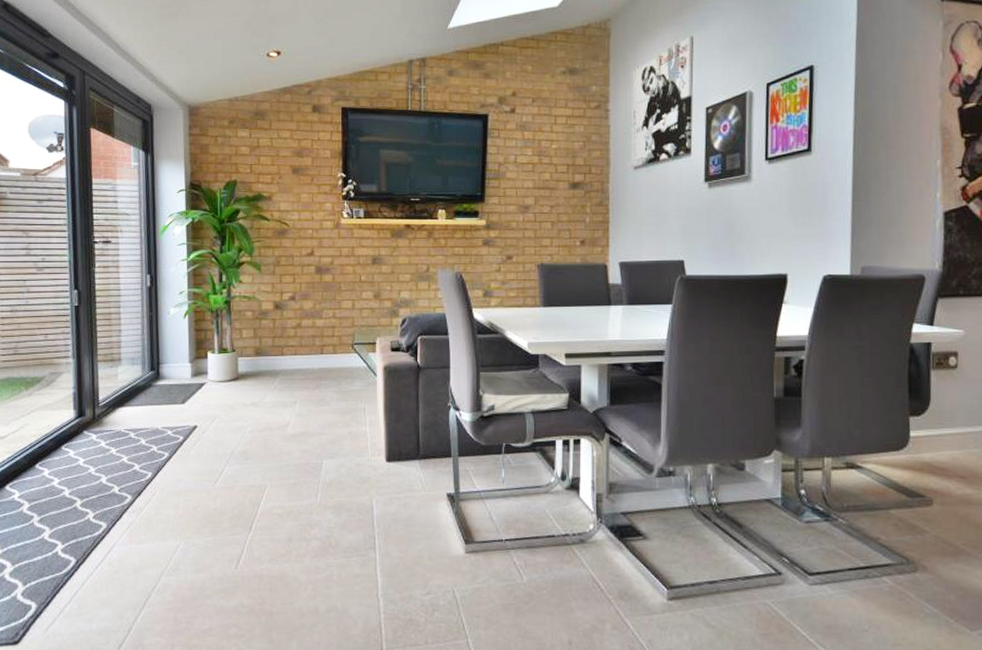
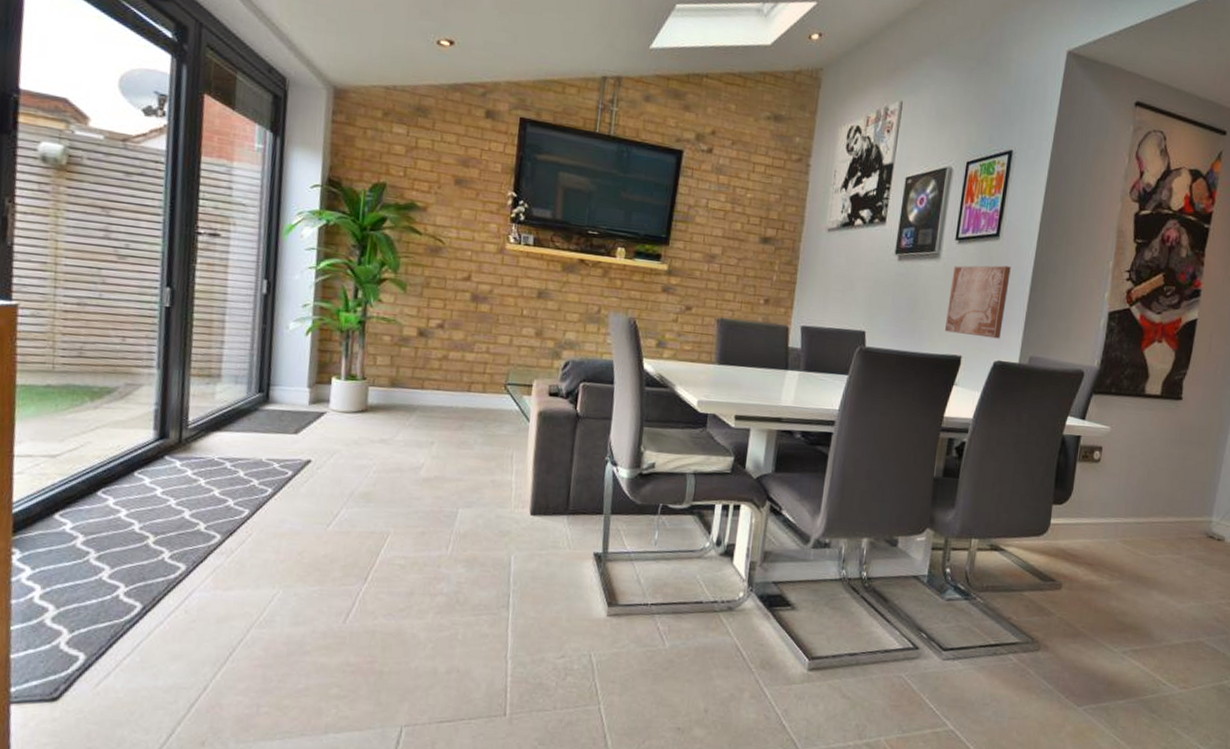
wall art: none [766,179,829,253] -> present [945,265,1011,339]

